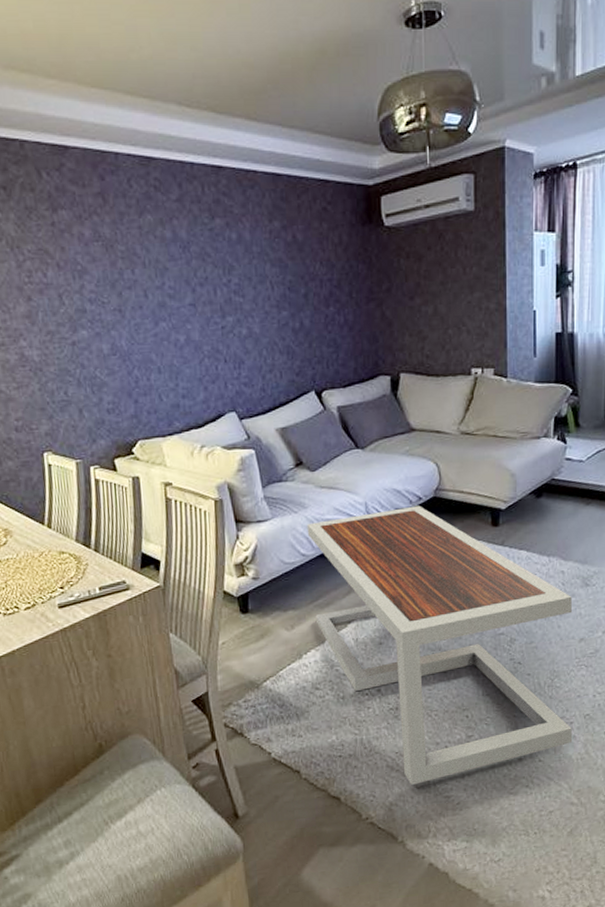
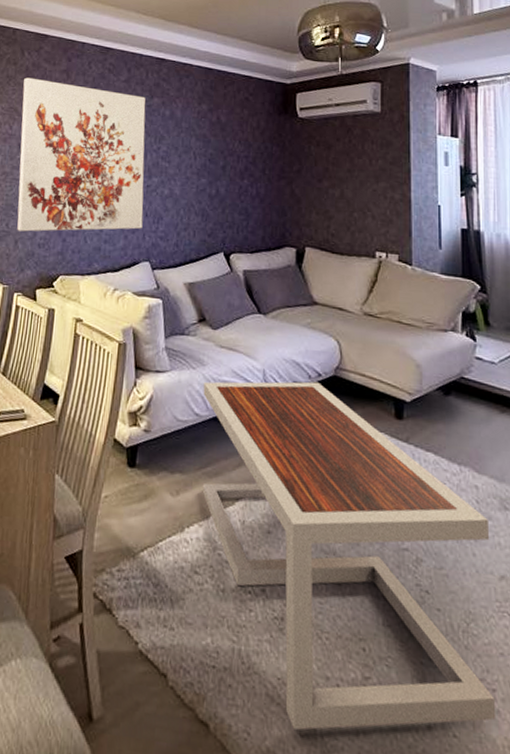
wall art: none [48,207,223,398] -> present [17,77,146,232]

